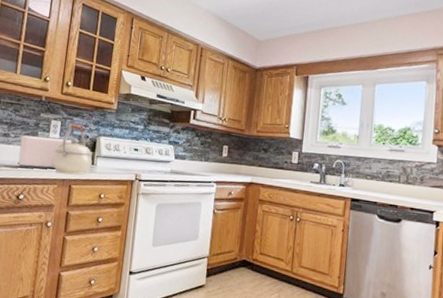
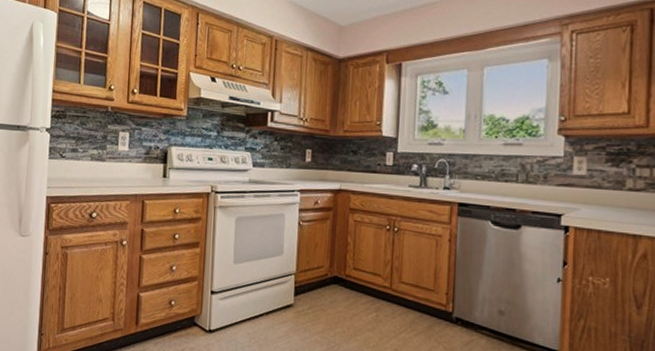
toaster: present [17,135,72,170] -> none [88,150,142,186]
kettle: present [51,122,93,176] -> none [122,133,165,190]

